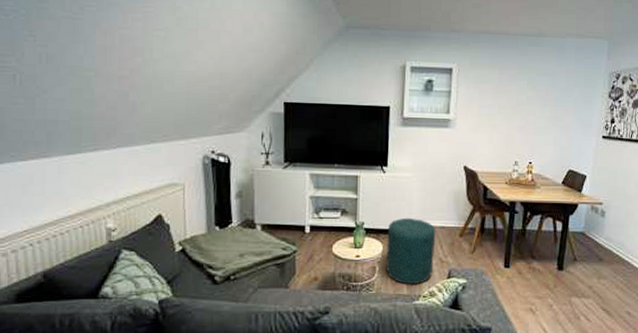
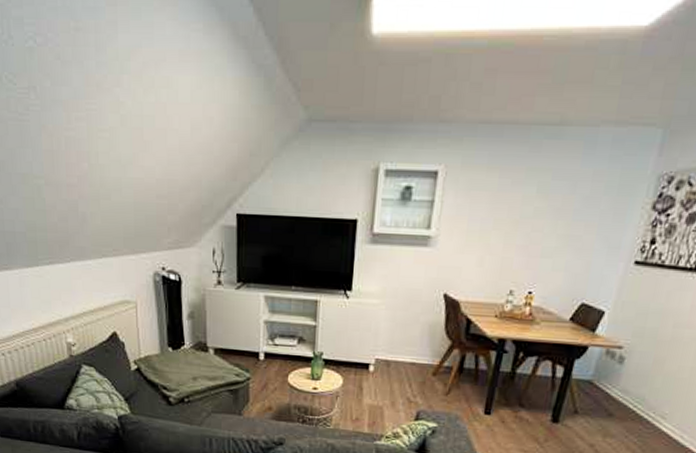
ottoman: present [386,218,436,284] -> none [345,350,405,423]

